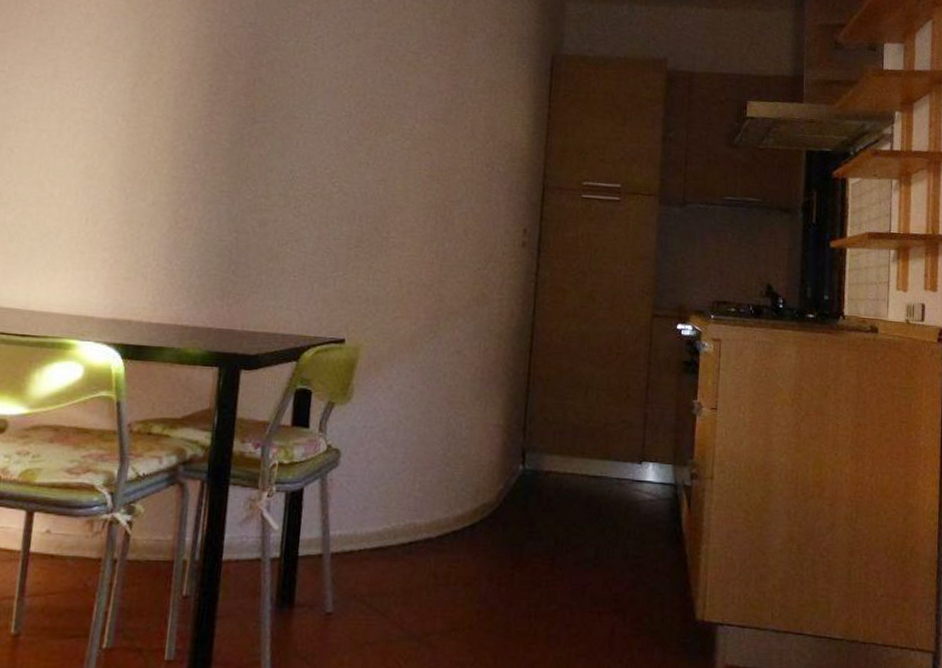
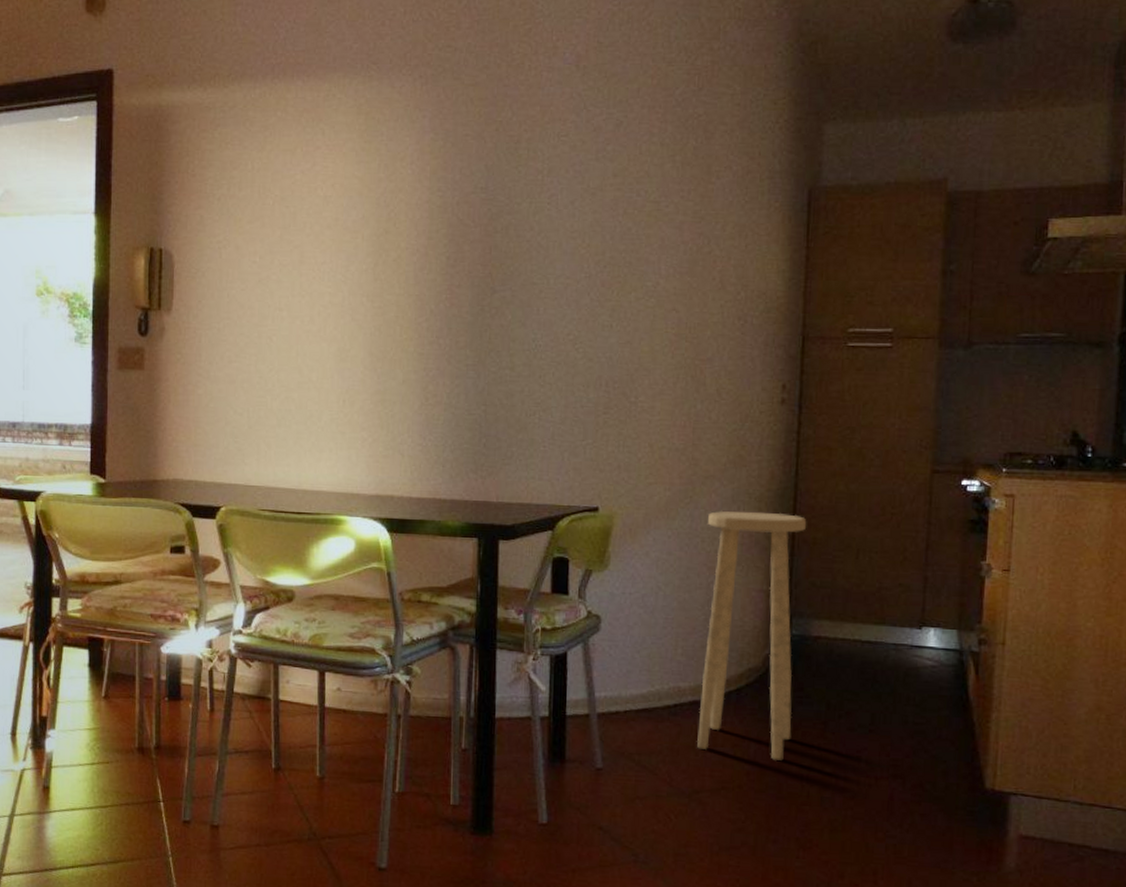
stool: none [430,346,542,598] -> present [697,511,807,760]

